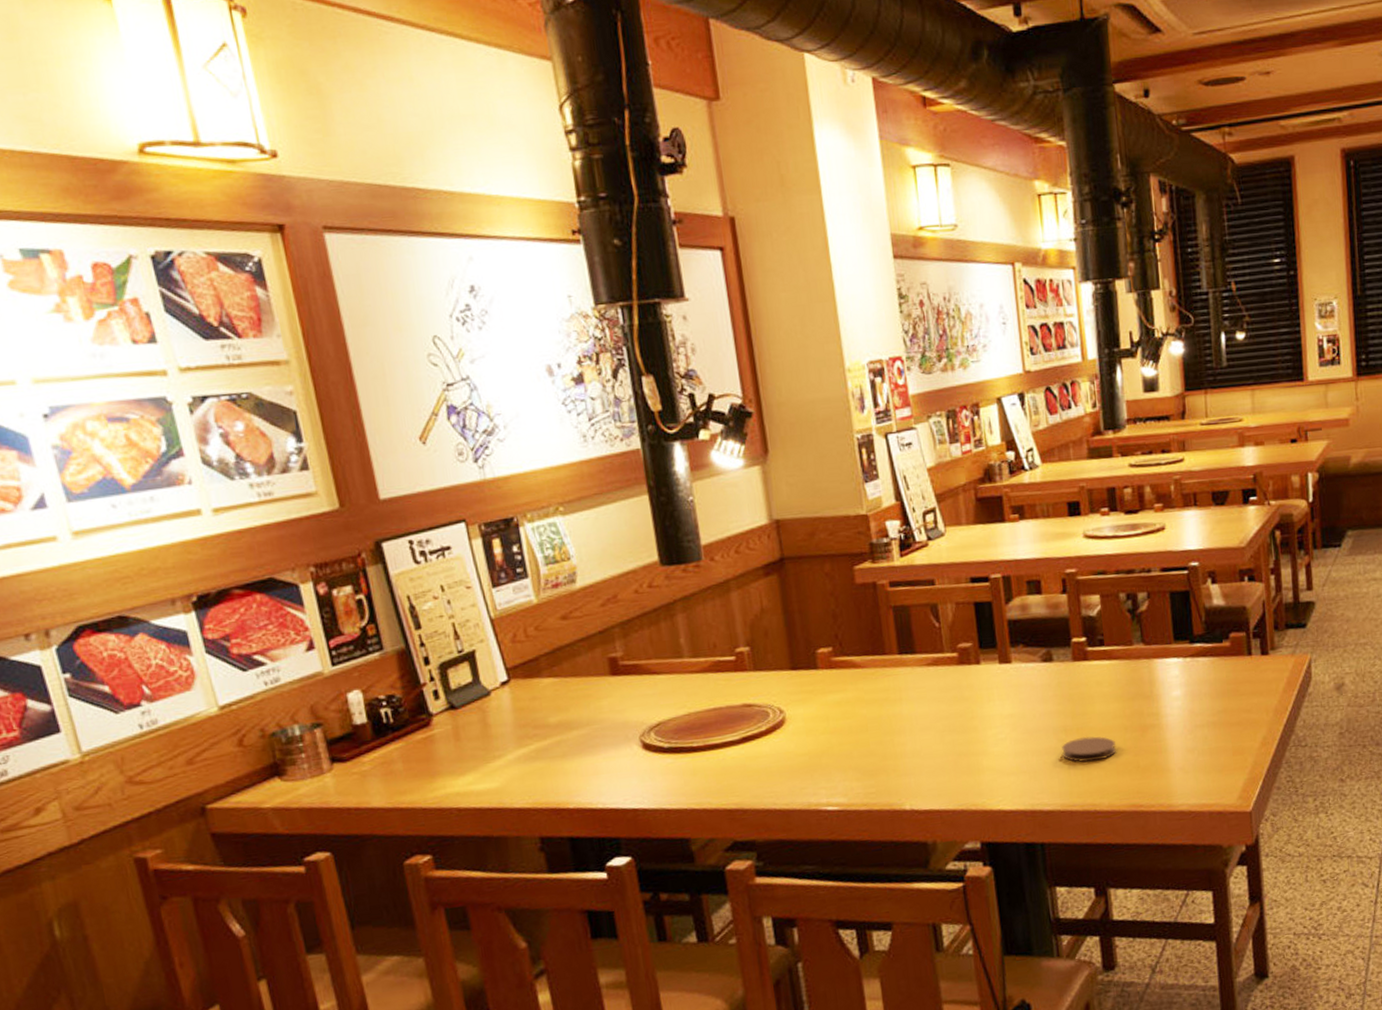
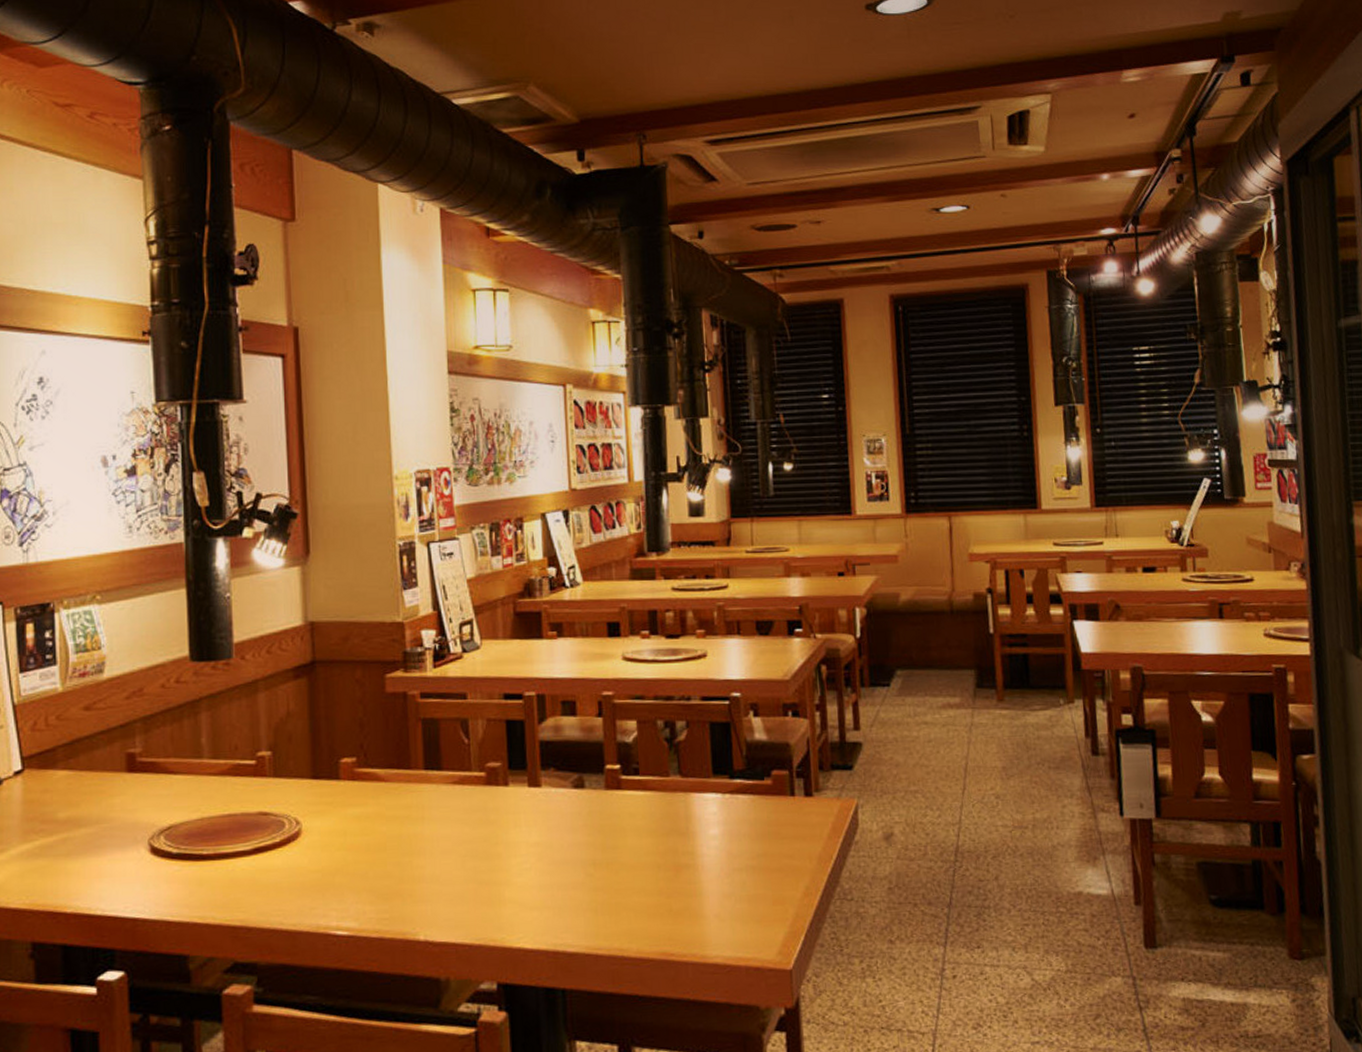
coaster: present [1062,736,1116,763] -> none [590,872,647,901]

